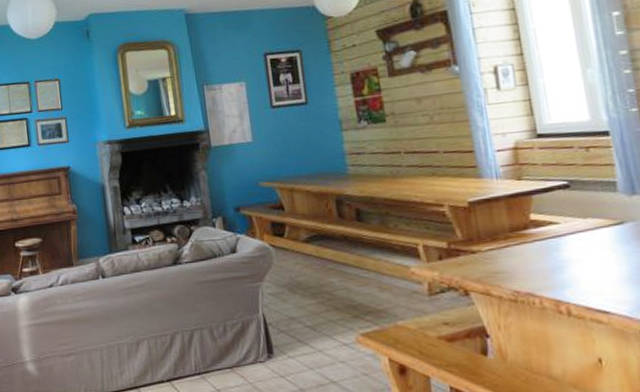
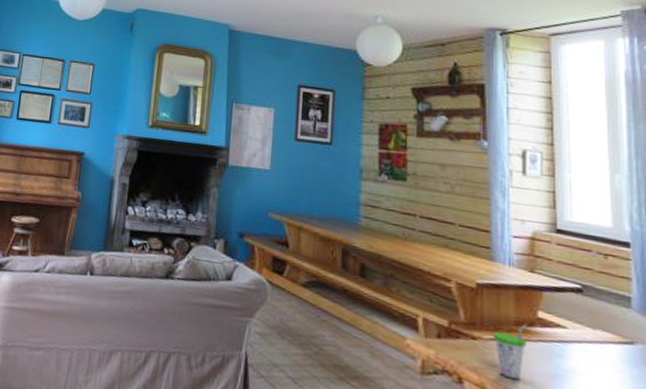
cup: none [491,228,523,281] -> present [493,324,528,381]

